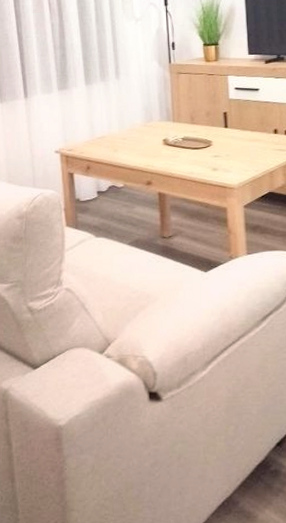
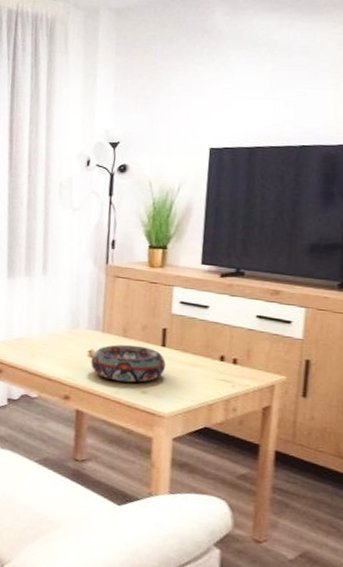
decorative bowl: none [166,129,230,163] -> present [91,344,165,383]

